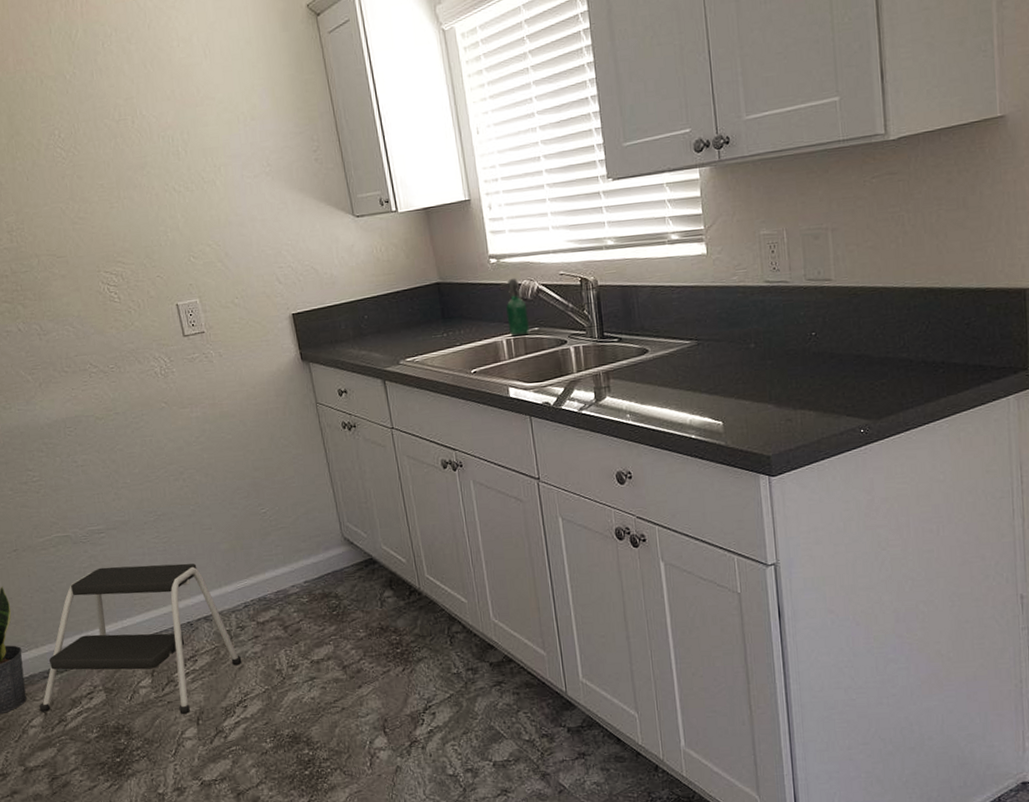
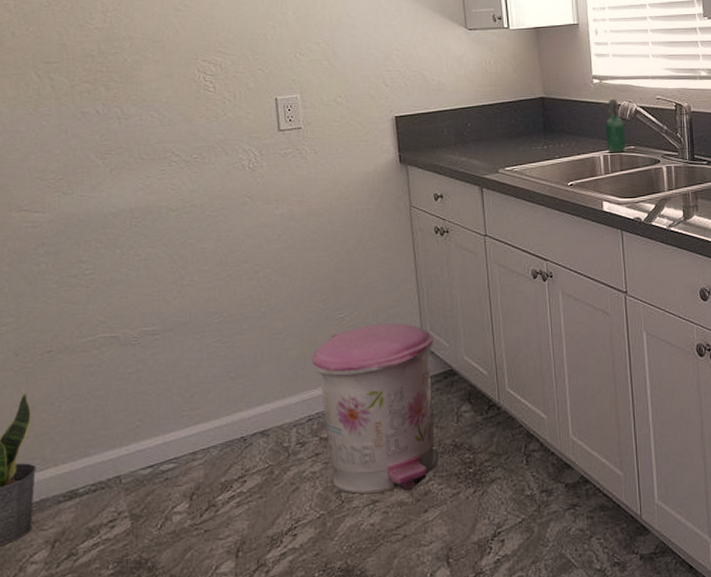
step stool: present [39,563,242,715] -> none [46,370,298,546]
trash can: none [240,516,368,672] -> present [311,323,440,495]

